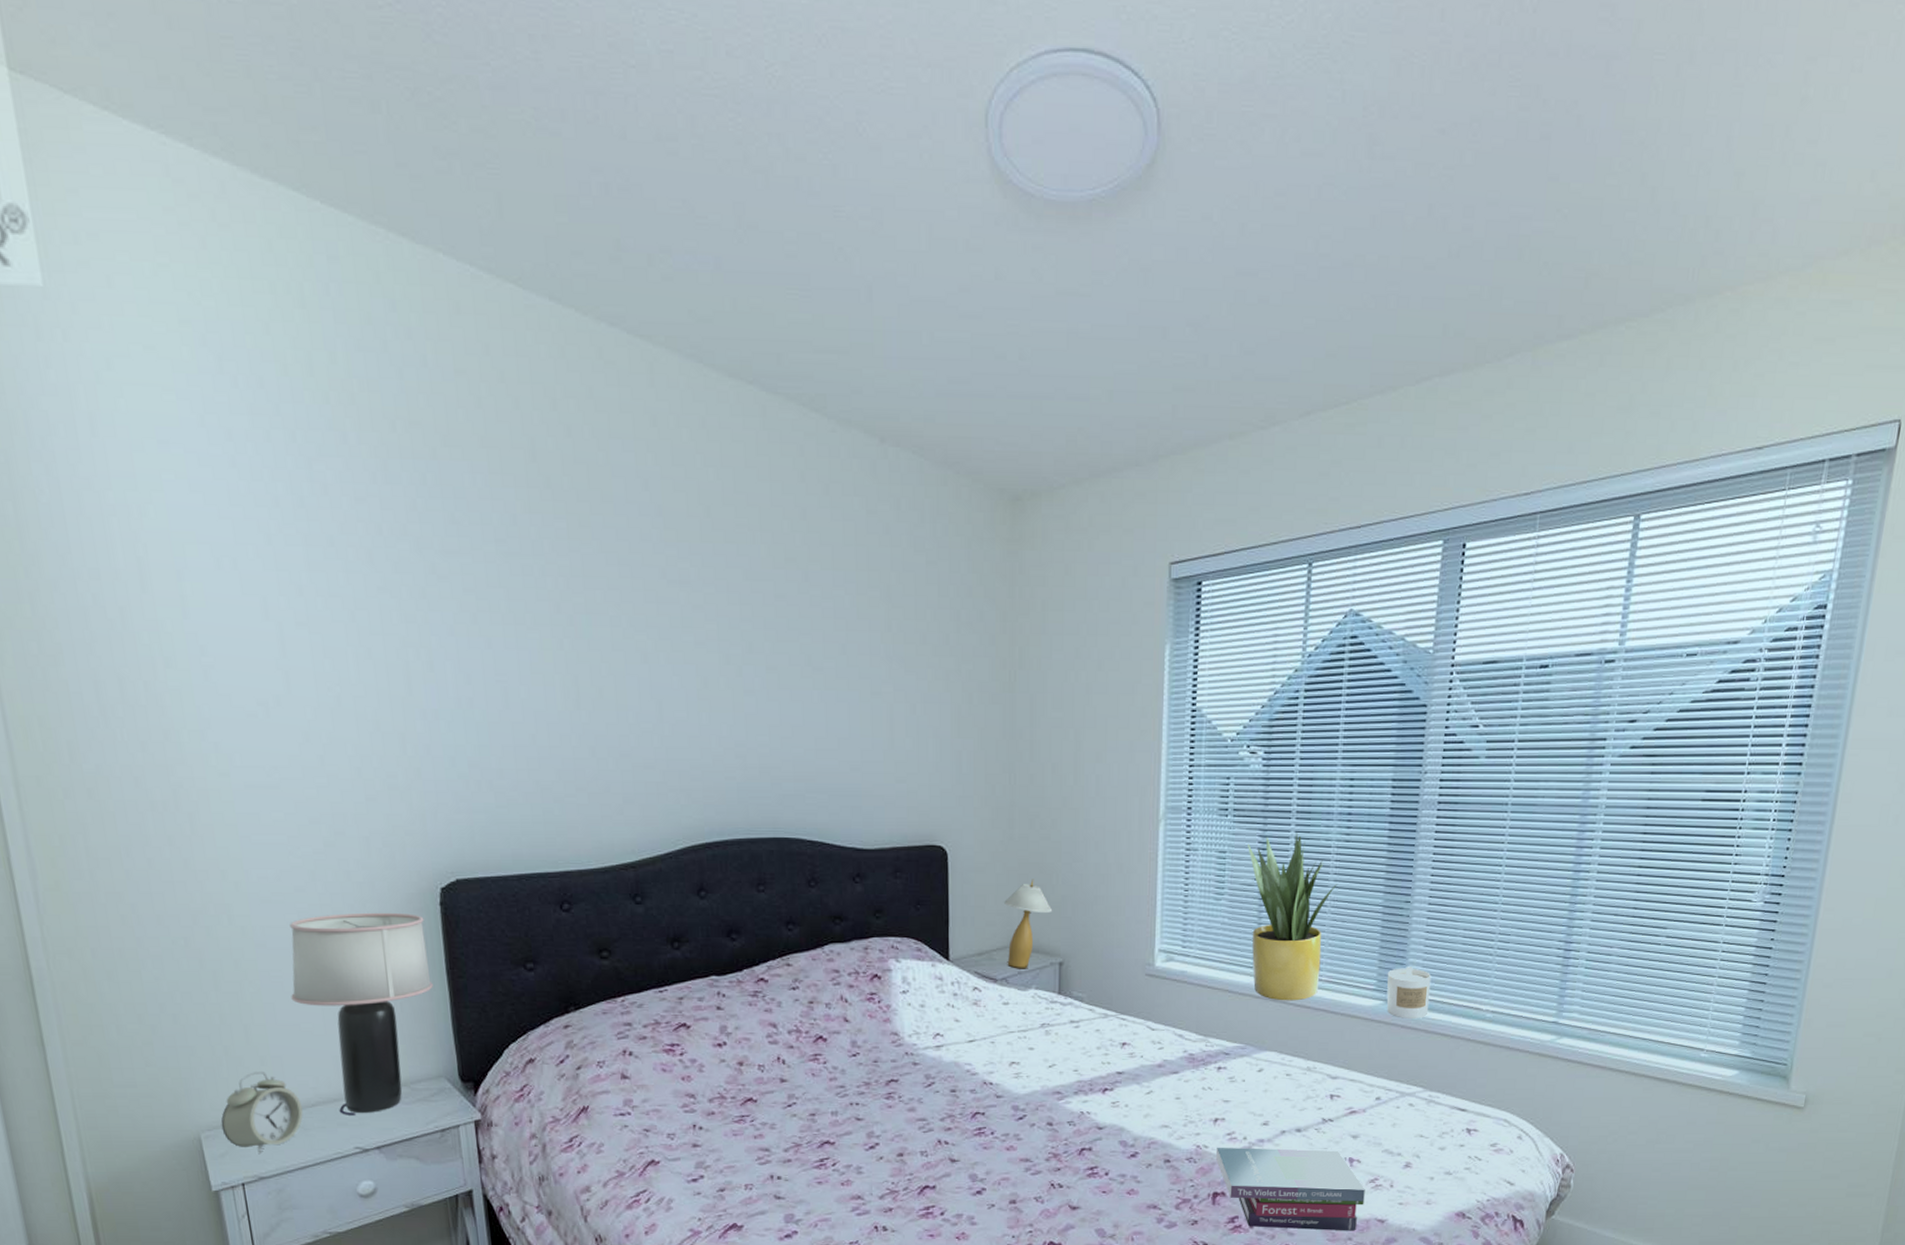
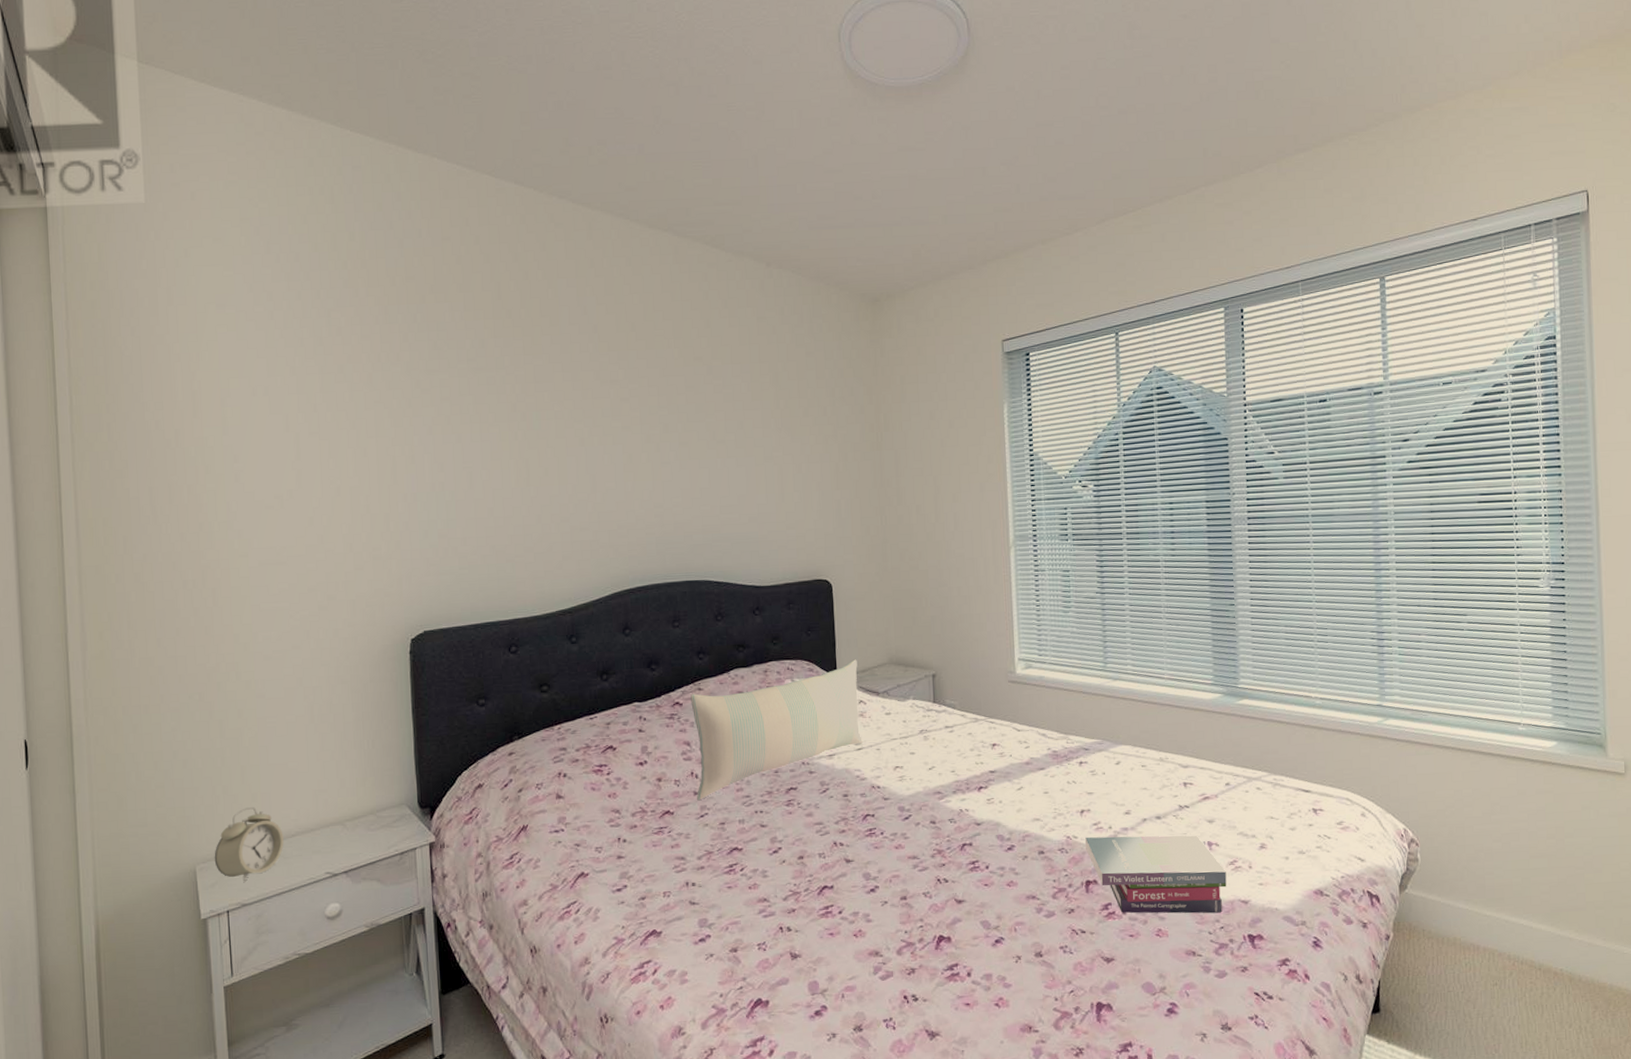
table lamp: present [290,912,433,1117] -> none [282,661,400,844]
pillow: none [778,940,975,1089] -> present [691,659,863,801]
table lamp: present [1003,879,1053,969] -> none [881,603,924,683]
planter: present [1248,833,1337,1001] -> none [1088,551,1169,699]
candle: present [1386,966,1432,1020] -> none [1222,661,1264,710]

